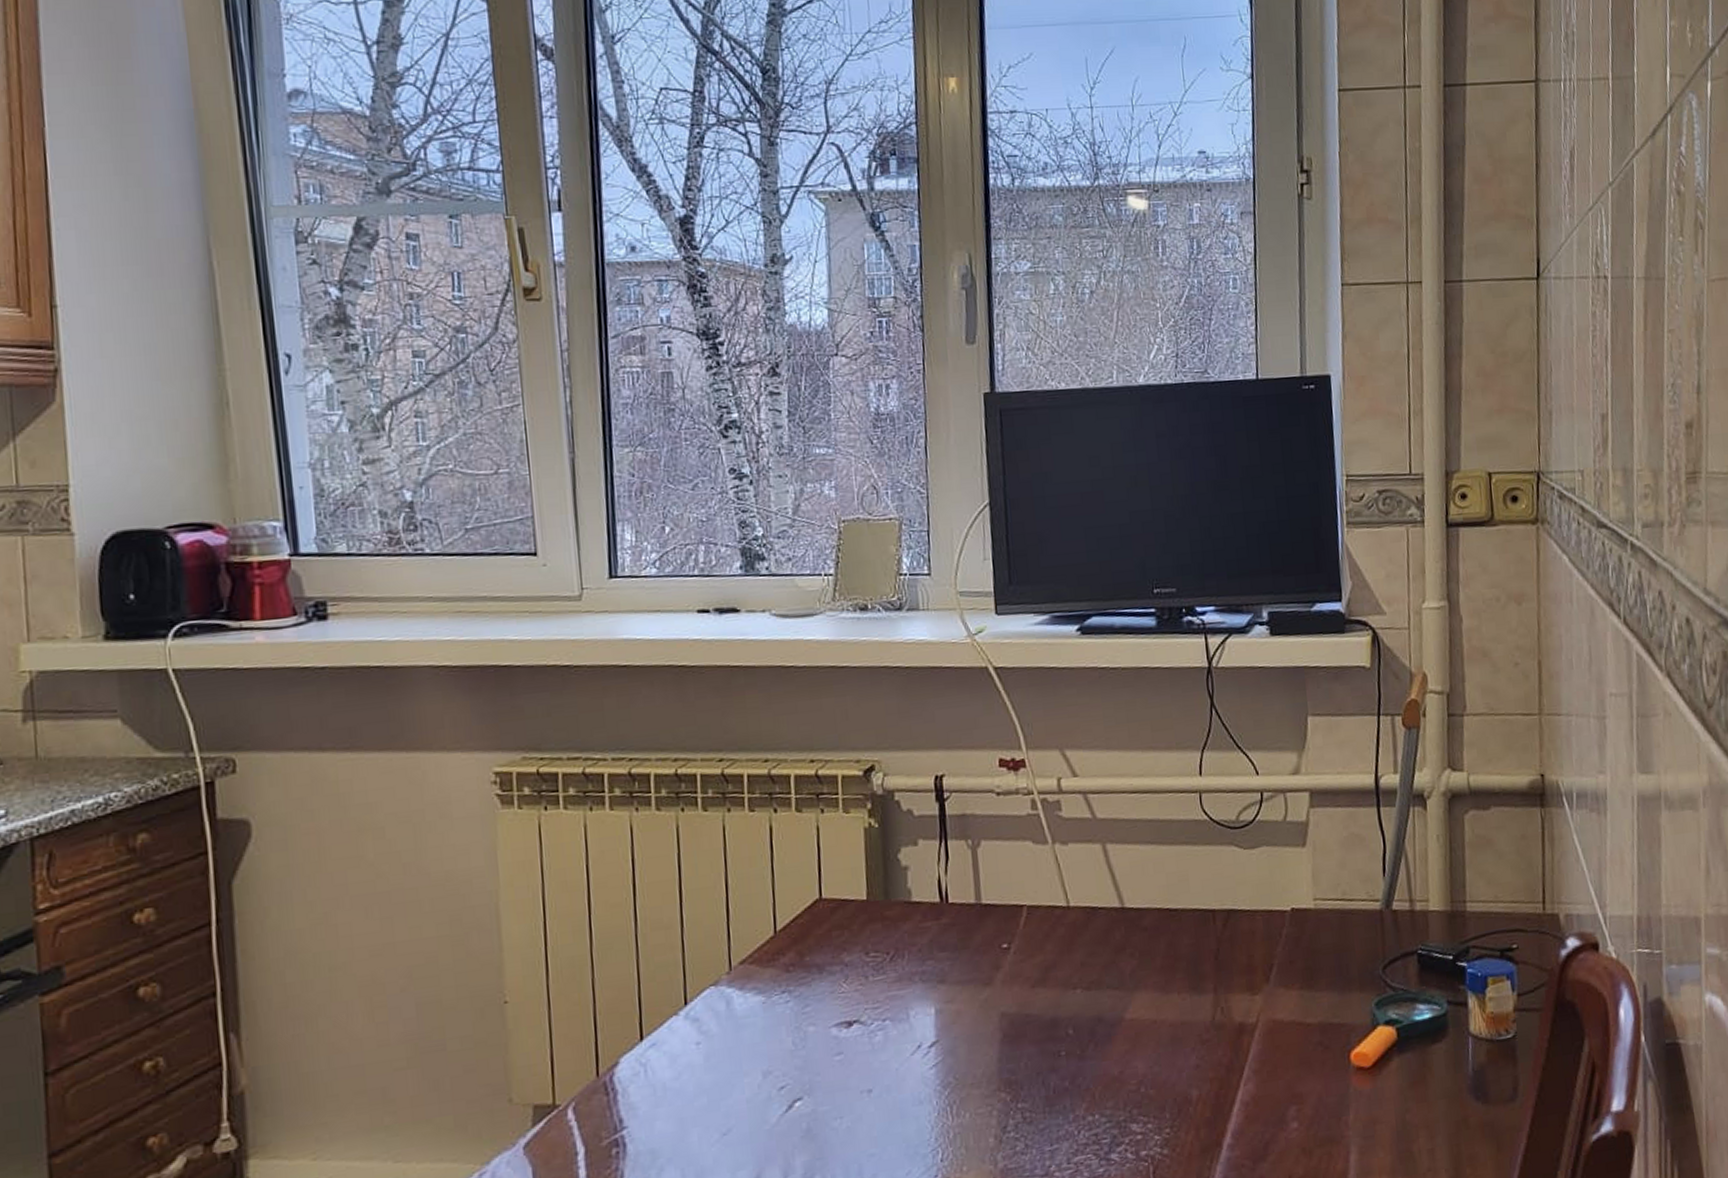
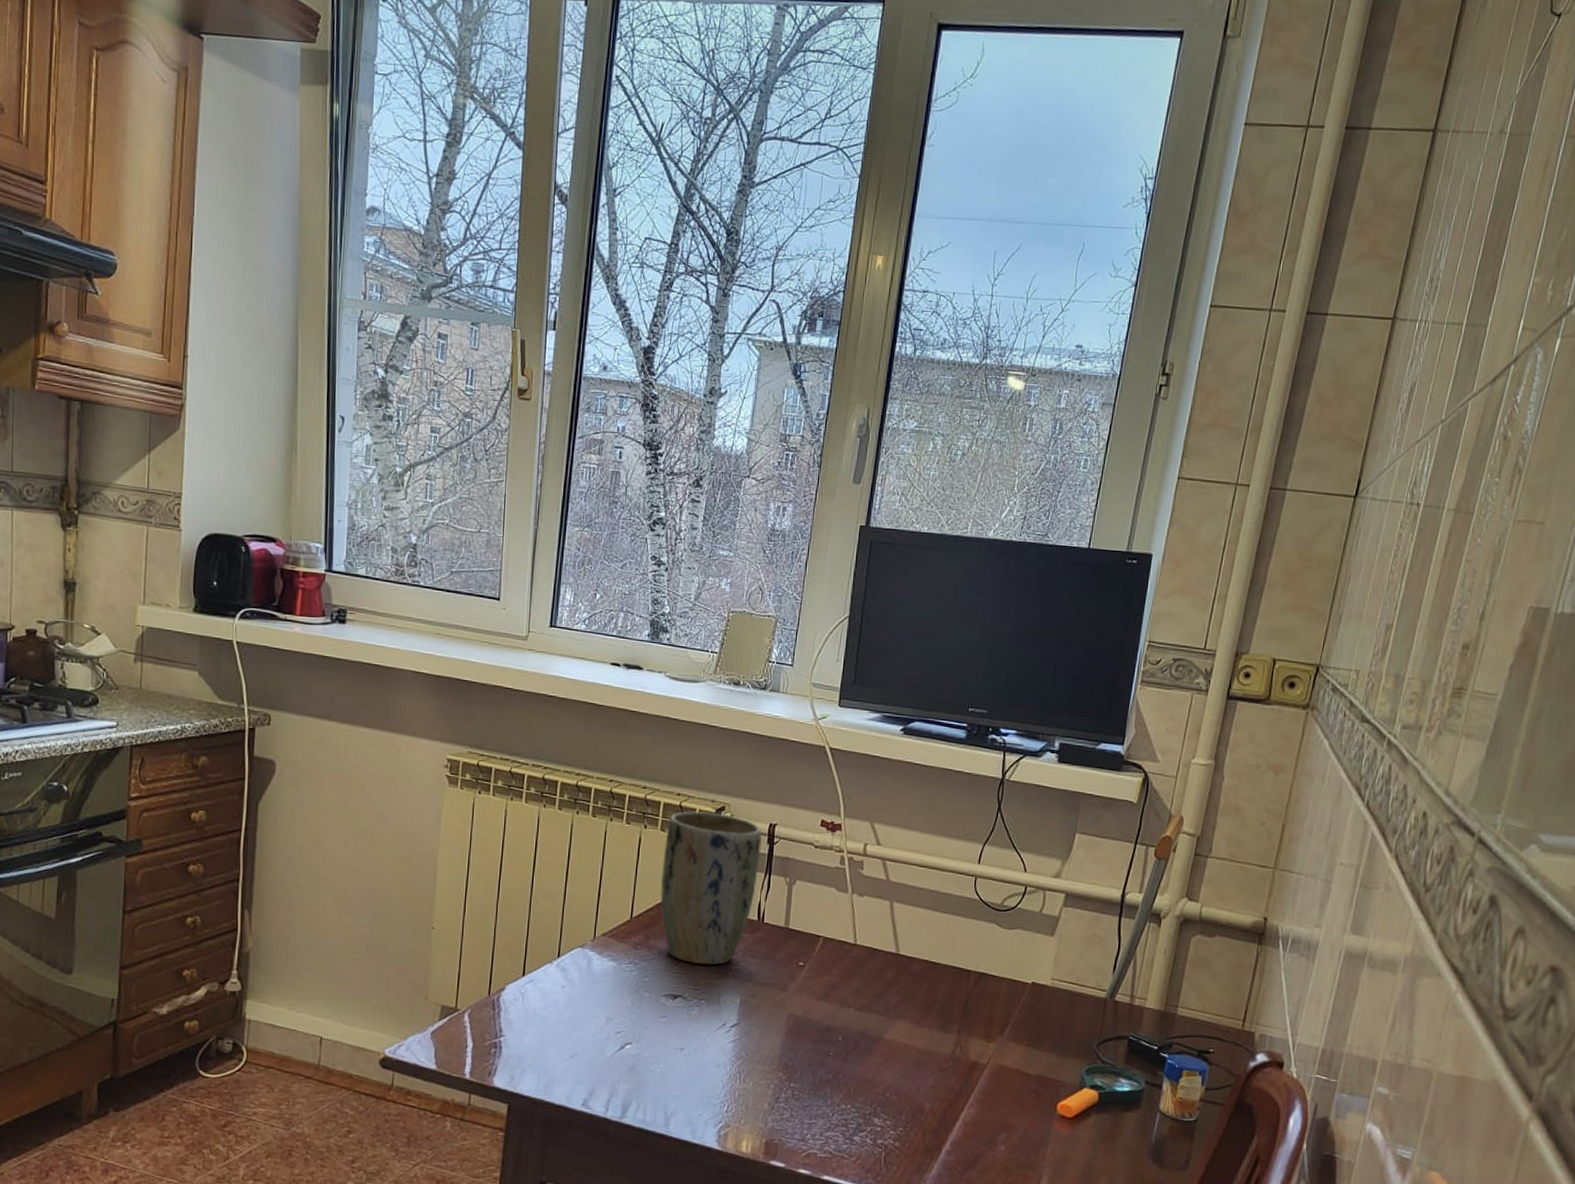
plant pot: none [804,775,931,976] -> present [660,811,763,965]

